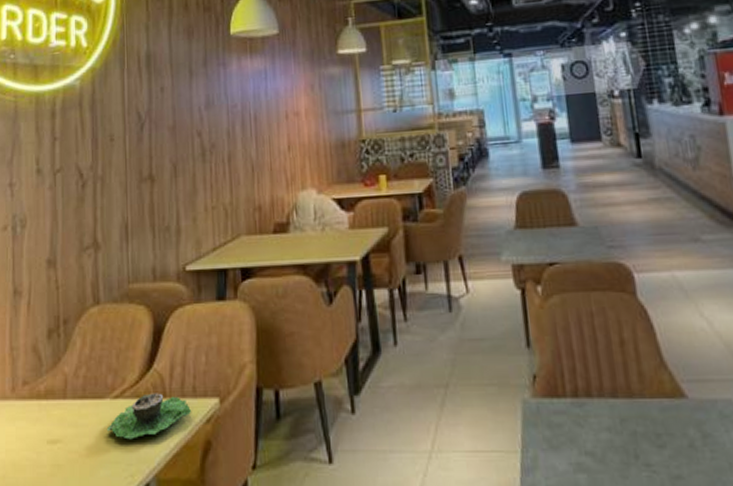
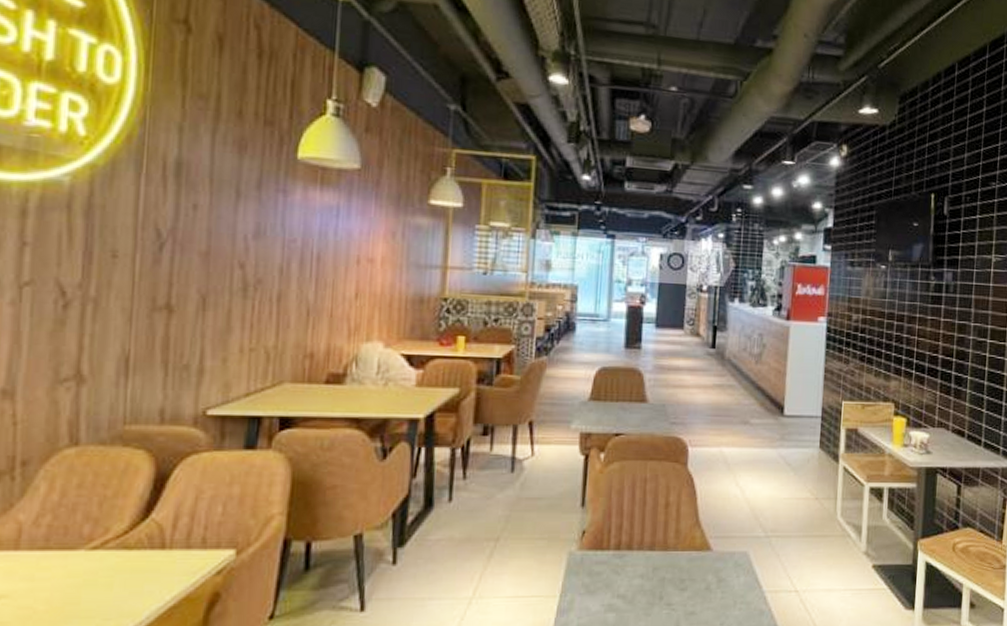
succulent planter: present [106,393,192,440] -> none [76,544,199,593]

